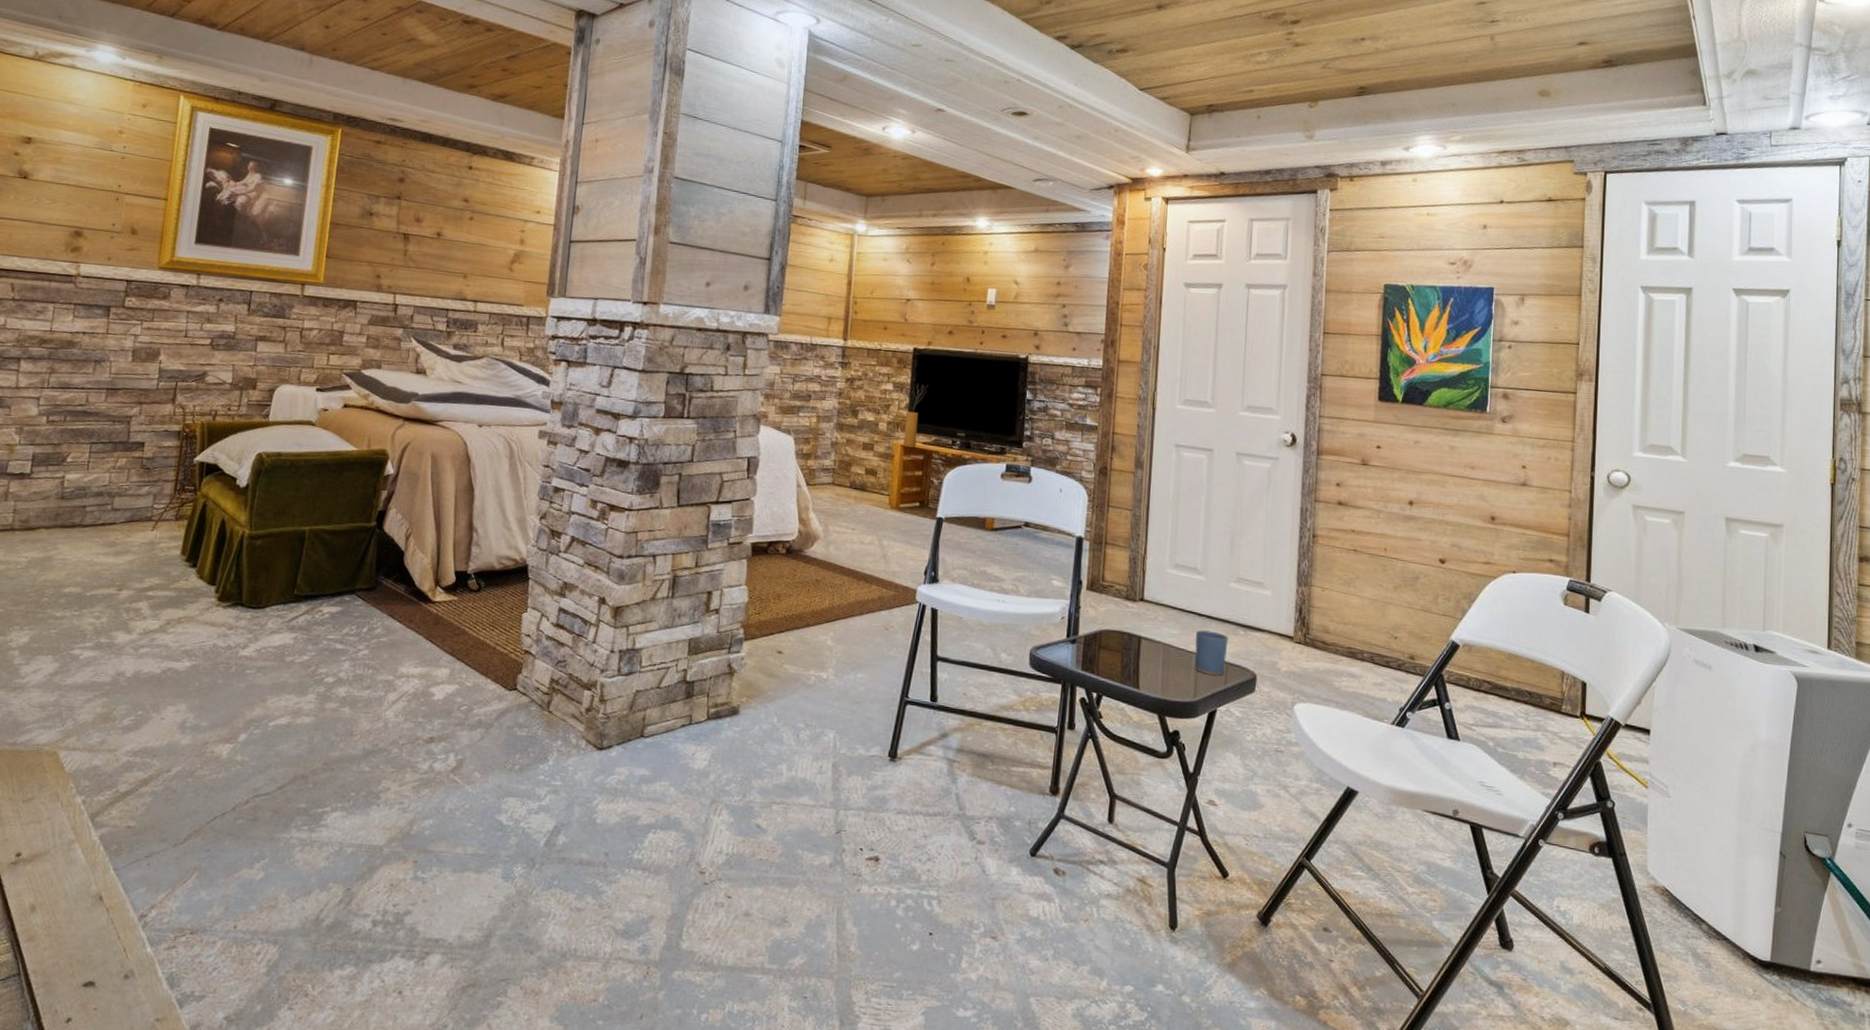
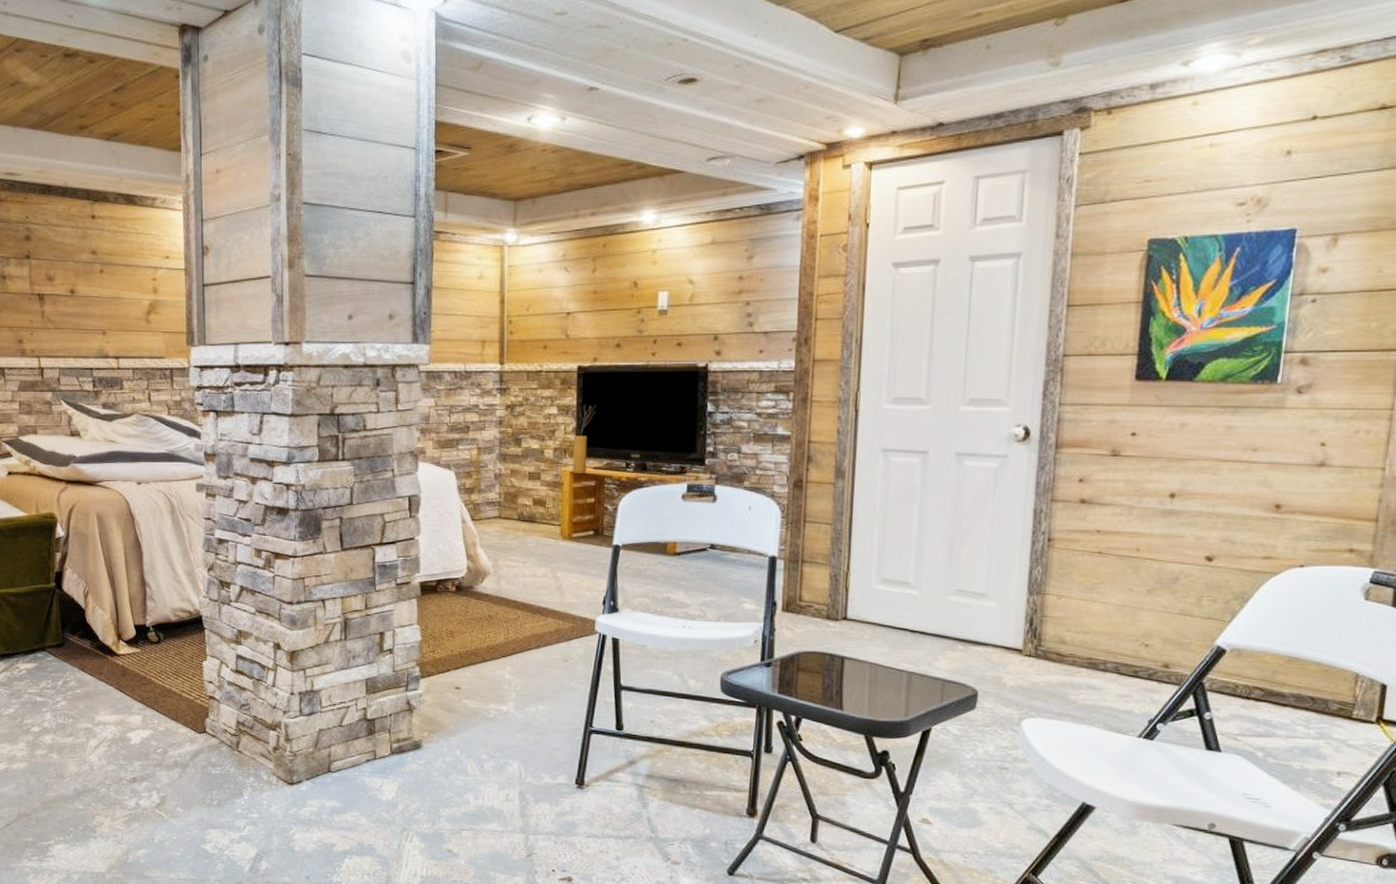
mug: present [1195,630,1229,676] -> none [906,647,945,694]

